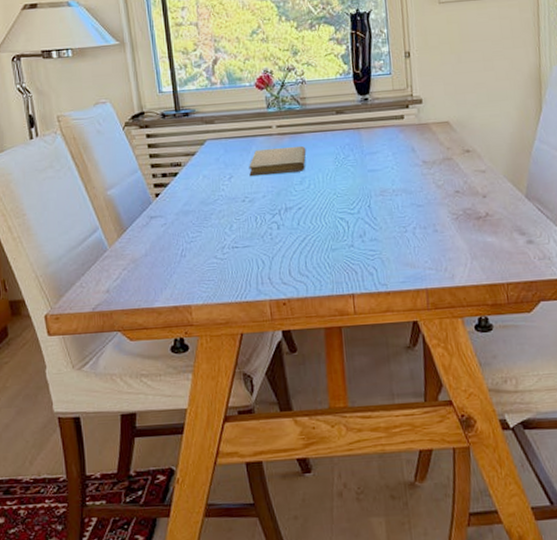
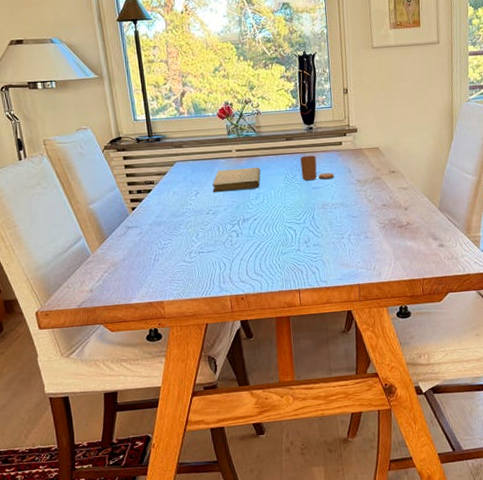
candle: none [353,131,395,162] -> present [300,155,335,180]

